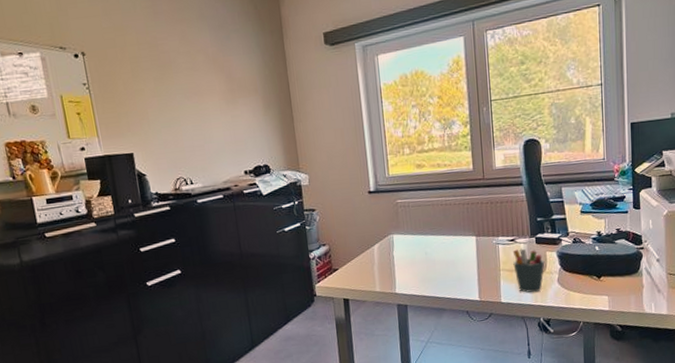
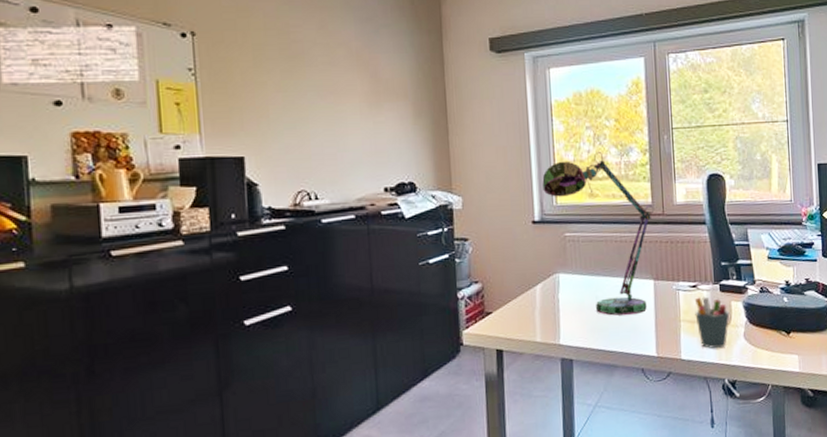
desk lamp: none [375,127,476,268] -> present [542,152,655,316]

